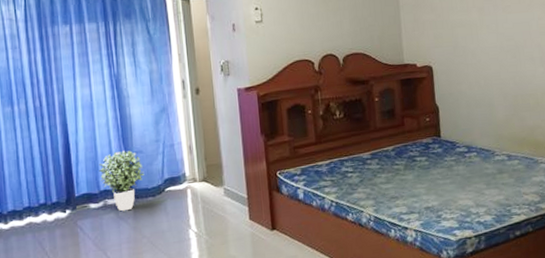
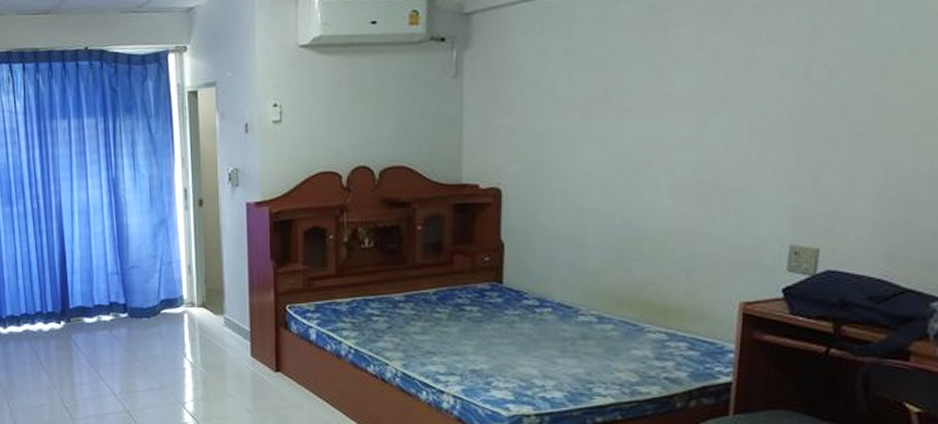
potted plant: present [98,150,145,212] -> none [93,263,140,330]

